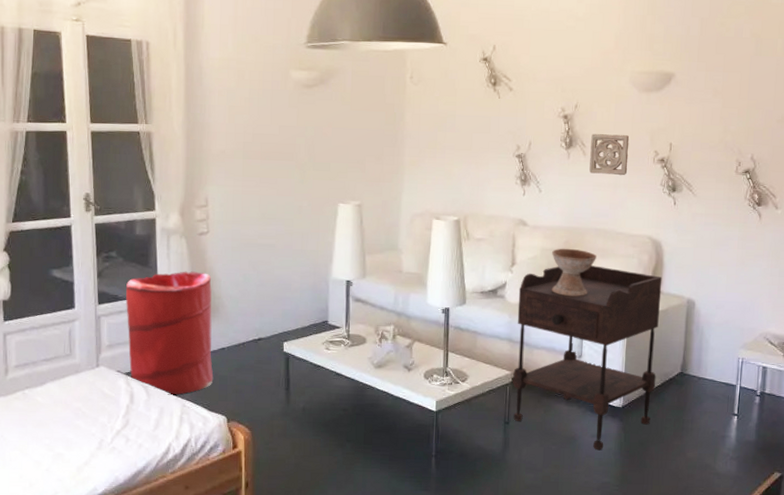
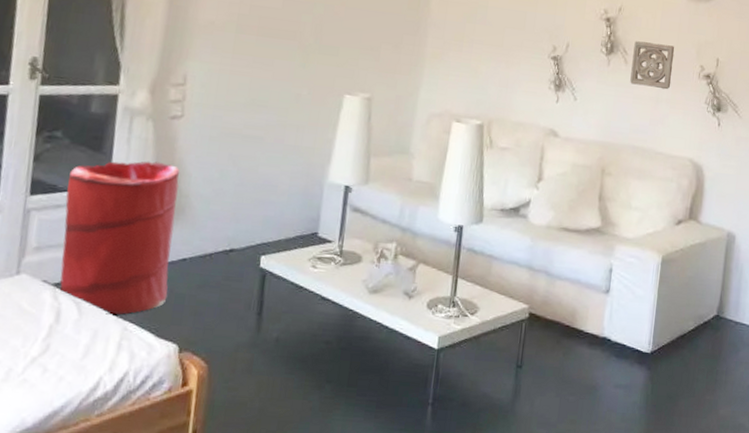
side table: present [513,265,662,451] -> none [527,185,702,404]
ceramic bowl: present [551,248,598,297] -> none [580,165,634,222]

